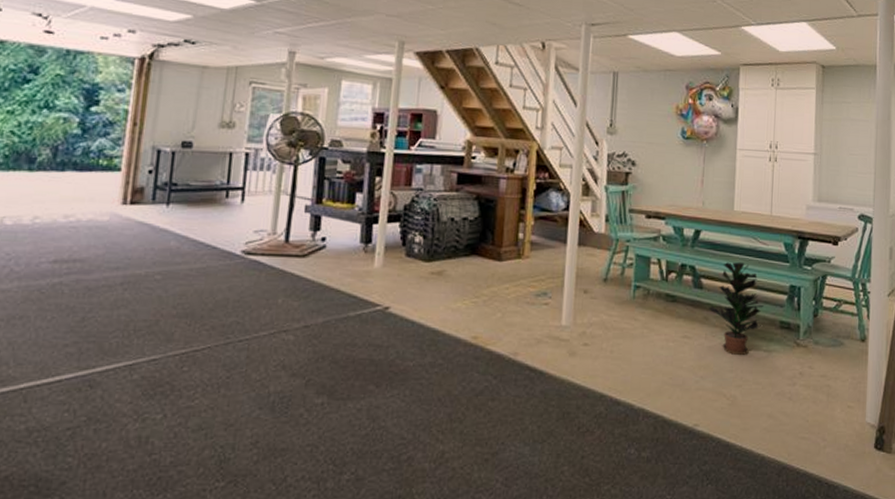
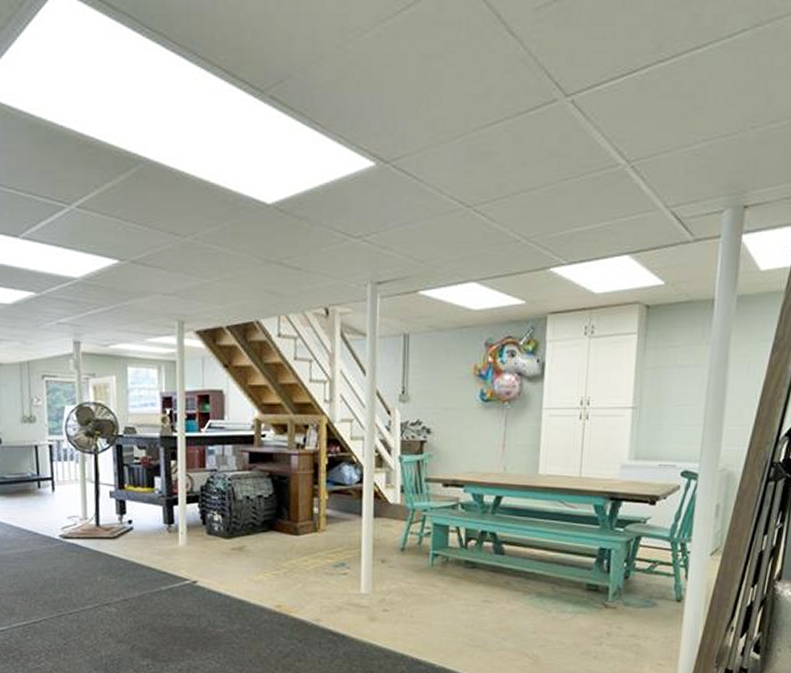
potted plant: present [709,262,764,356] -> none [511,527,570,618]

